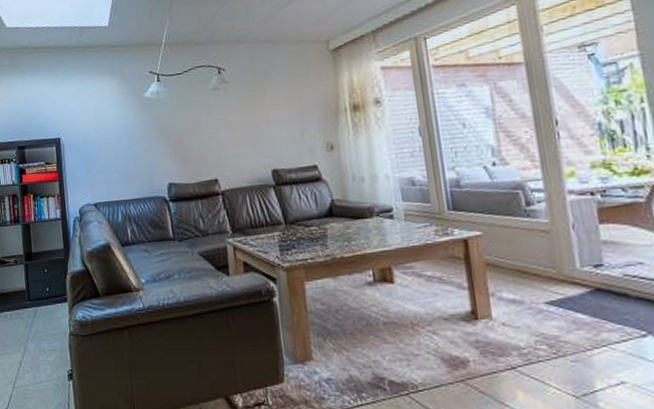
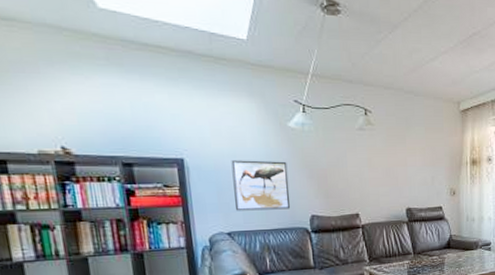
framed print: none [97,131,149,183] -> present [231,160,291,211]

